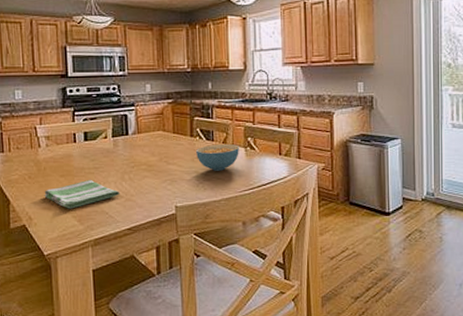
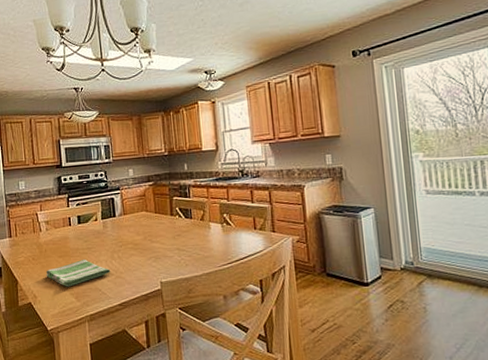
cereal bowl: present [196,143,239,171] -> none [177,220,216,247]

